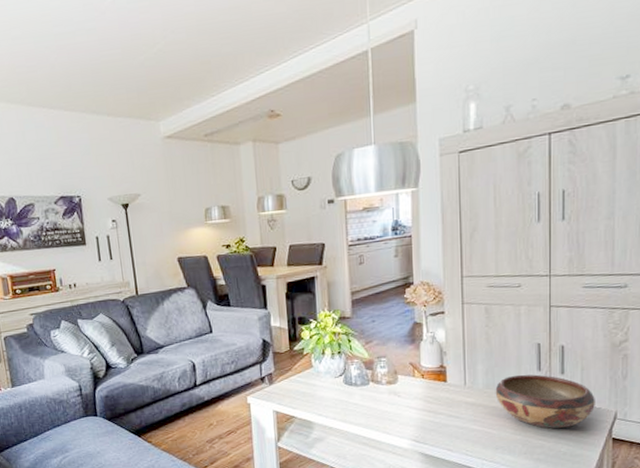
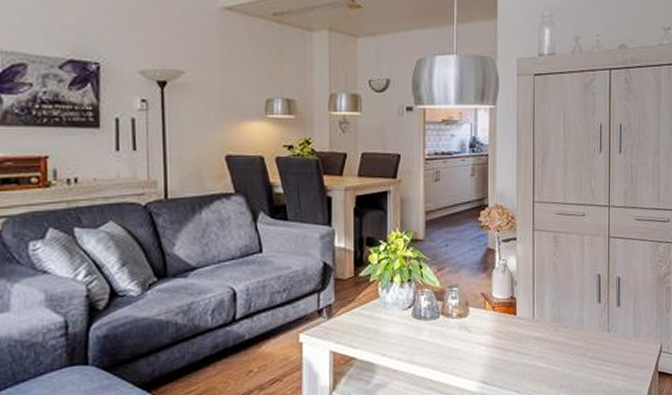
decorative bowl: present [495,374,595,429] -> none [560,307,645,364]

